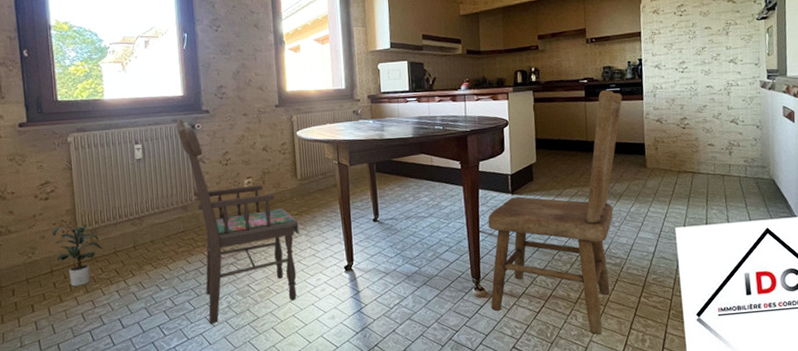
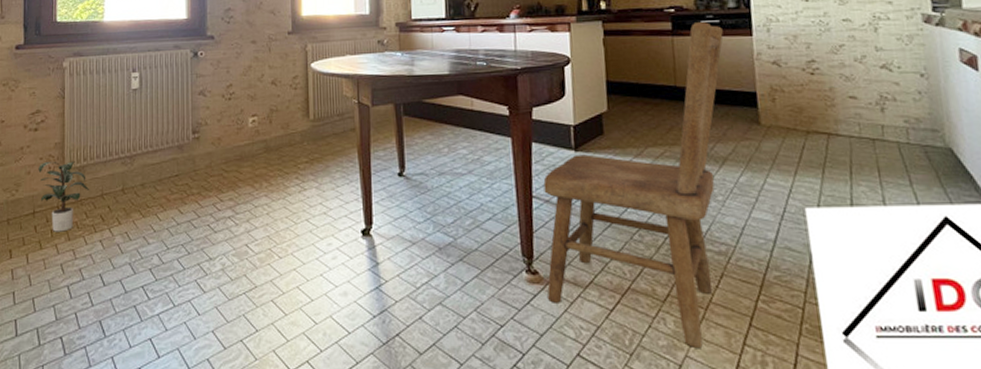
dining chair: present [176,118,301,323] -> none [178,44,310,288]

